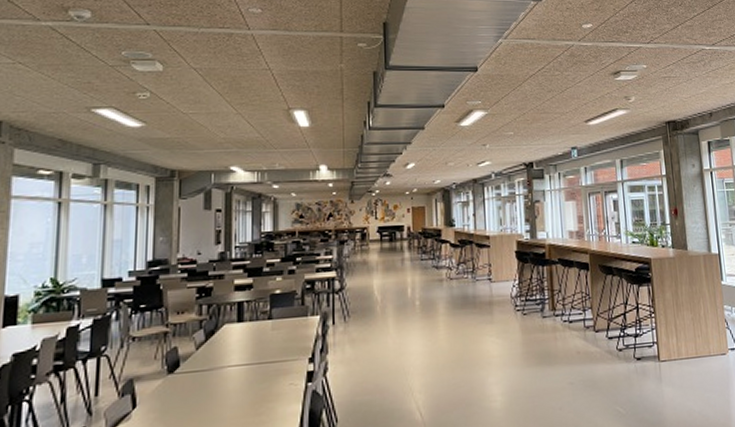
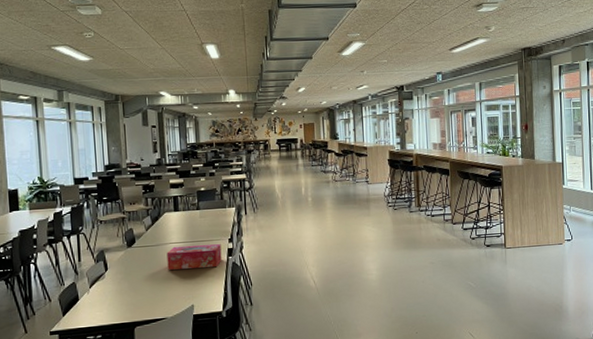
tissue box: none [222,366,298,404] -> present [167,244,222,270]

